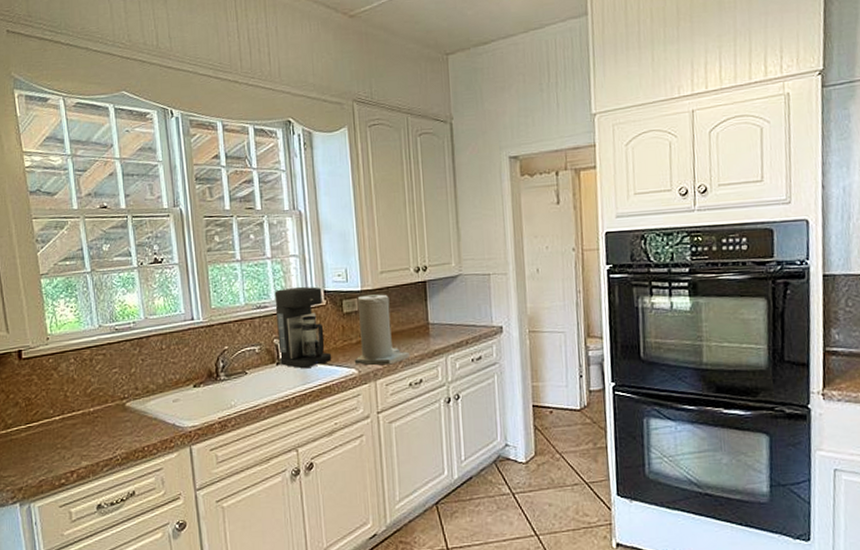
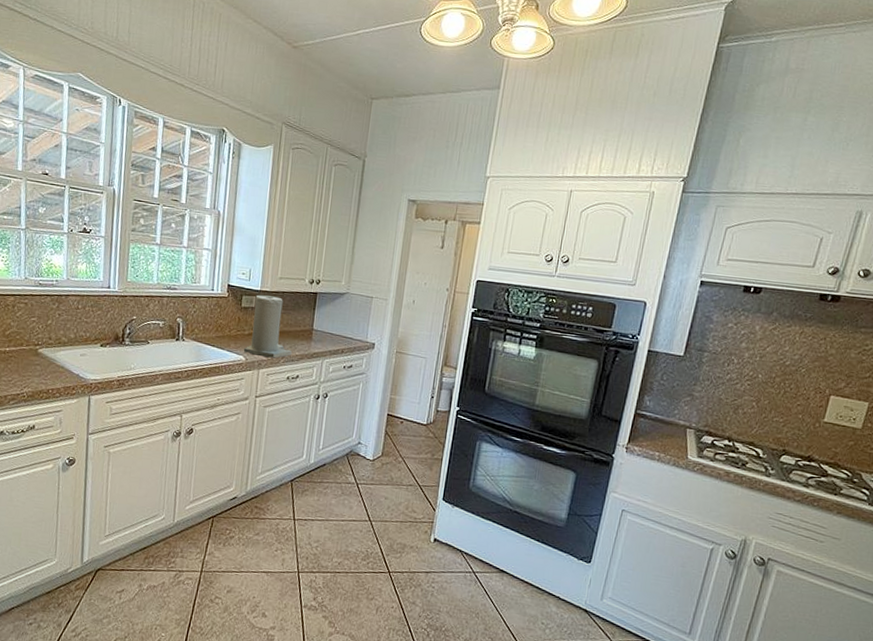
coffee maker: present [274,286,332,368] -> none [179,276,226,348]

